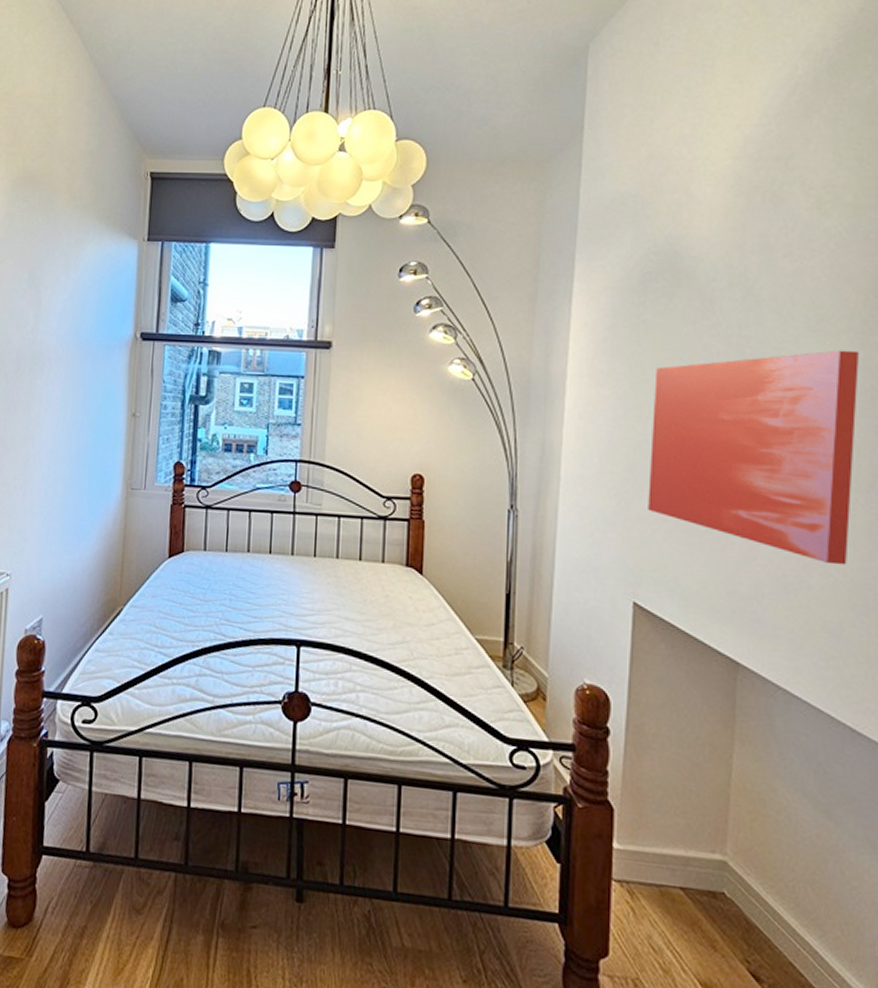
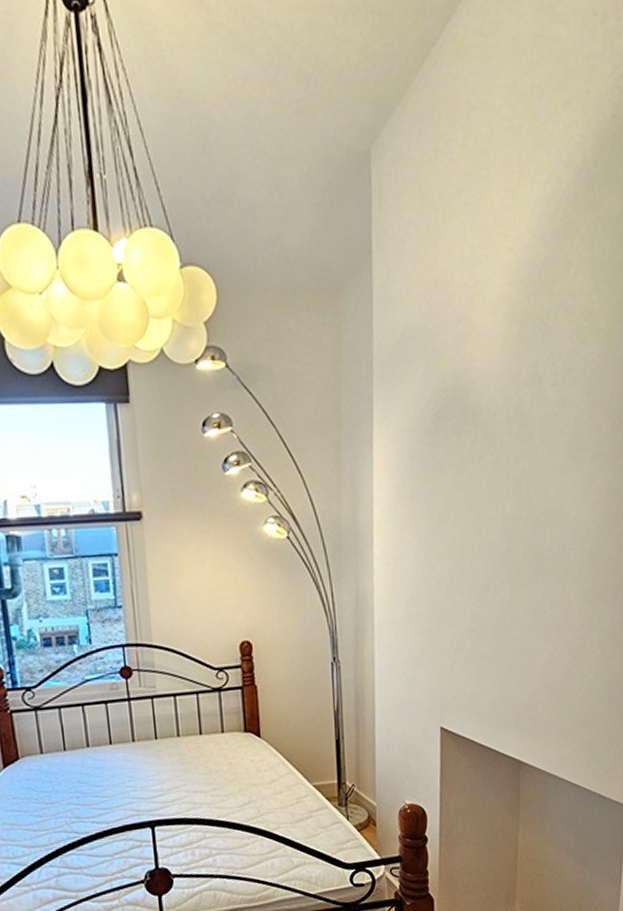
wall art: present [648,350,859,566] -> none [448,474,607,667]

